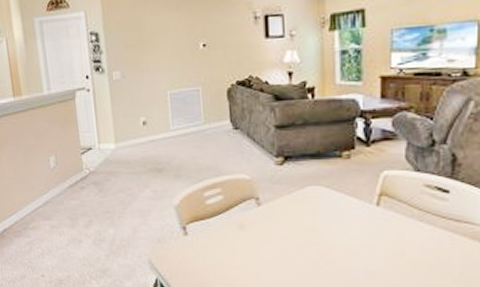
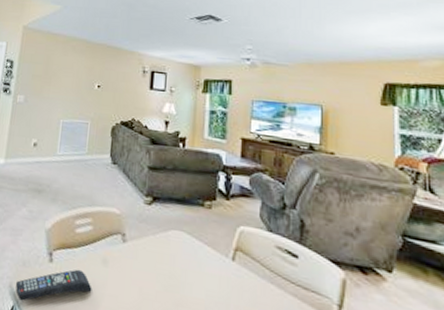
remote control: none [155,237,233,273] -> present [15,269,92,301]

